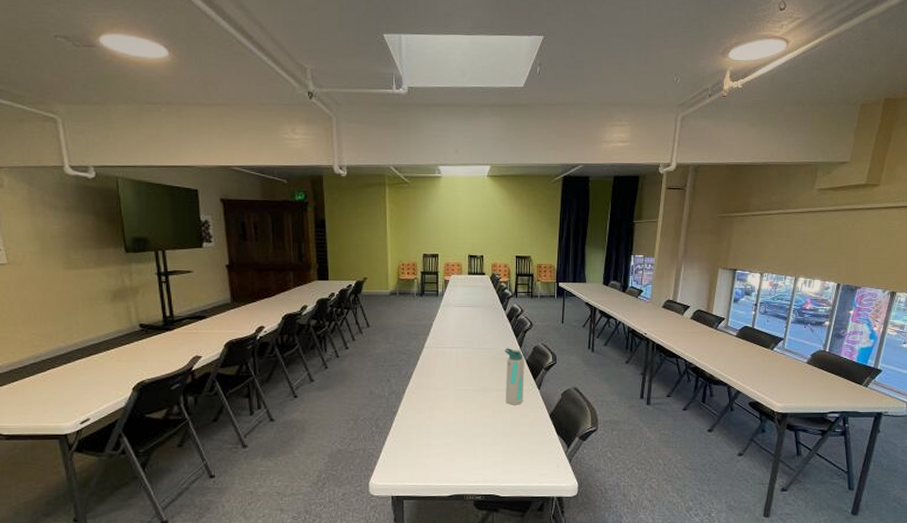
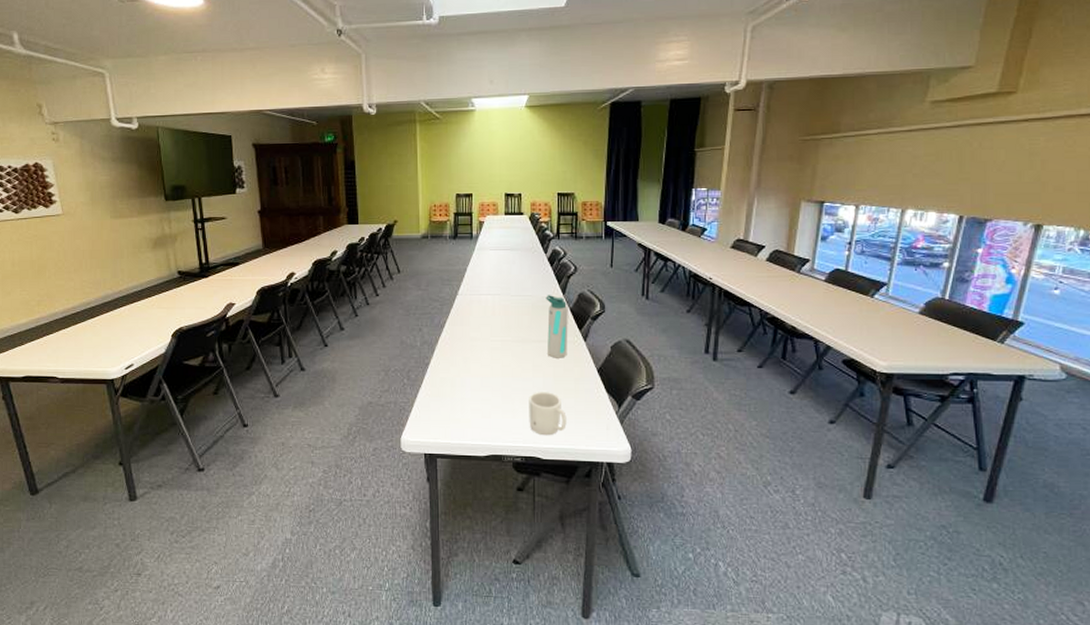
mug: none [488,436,522,475] -> present [529,392,567,436]

